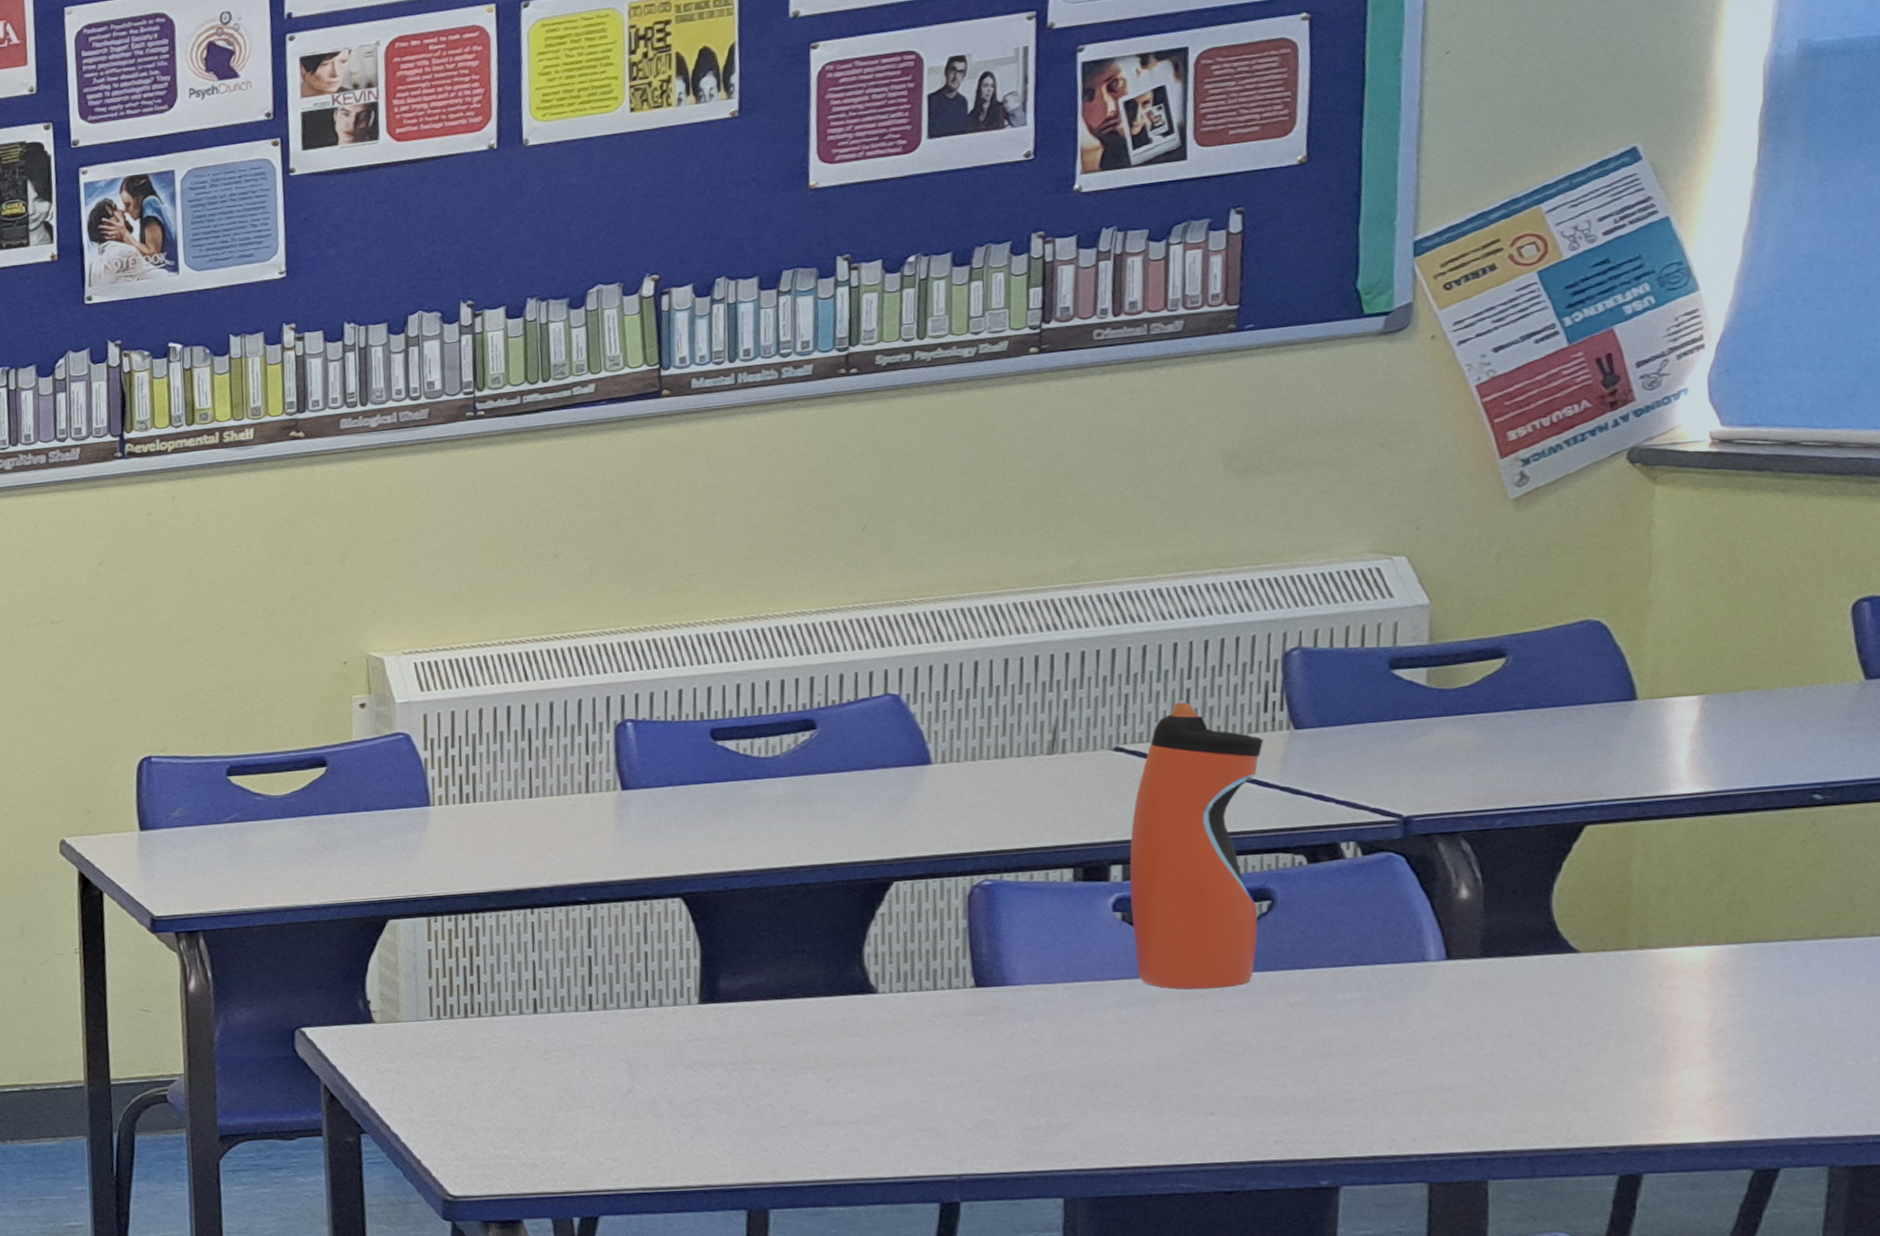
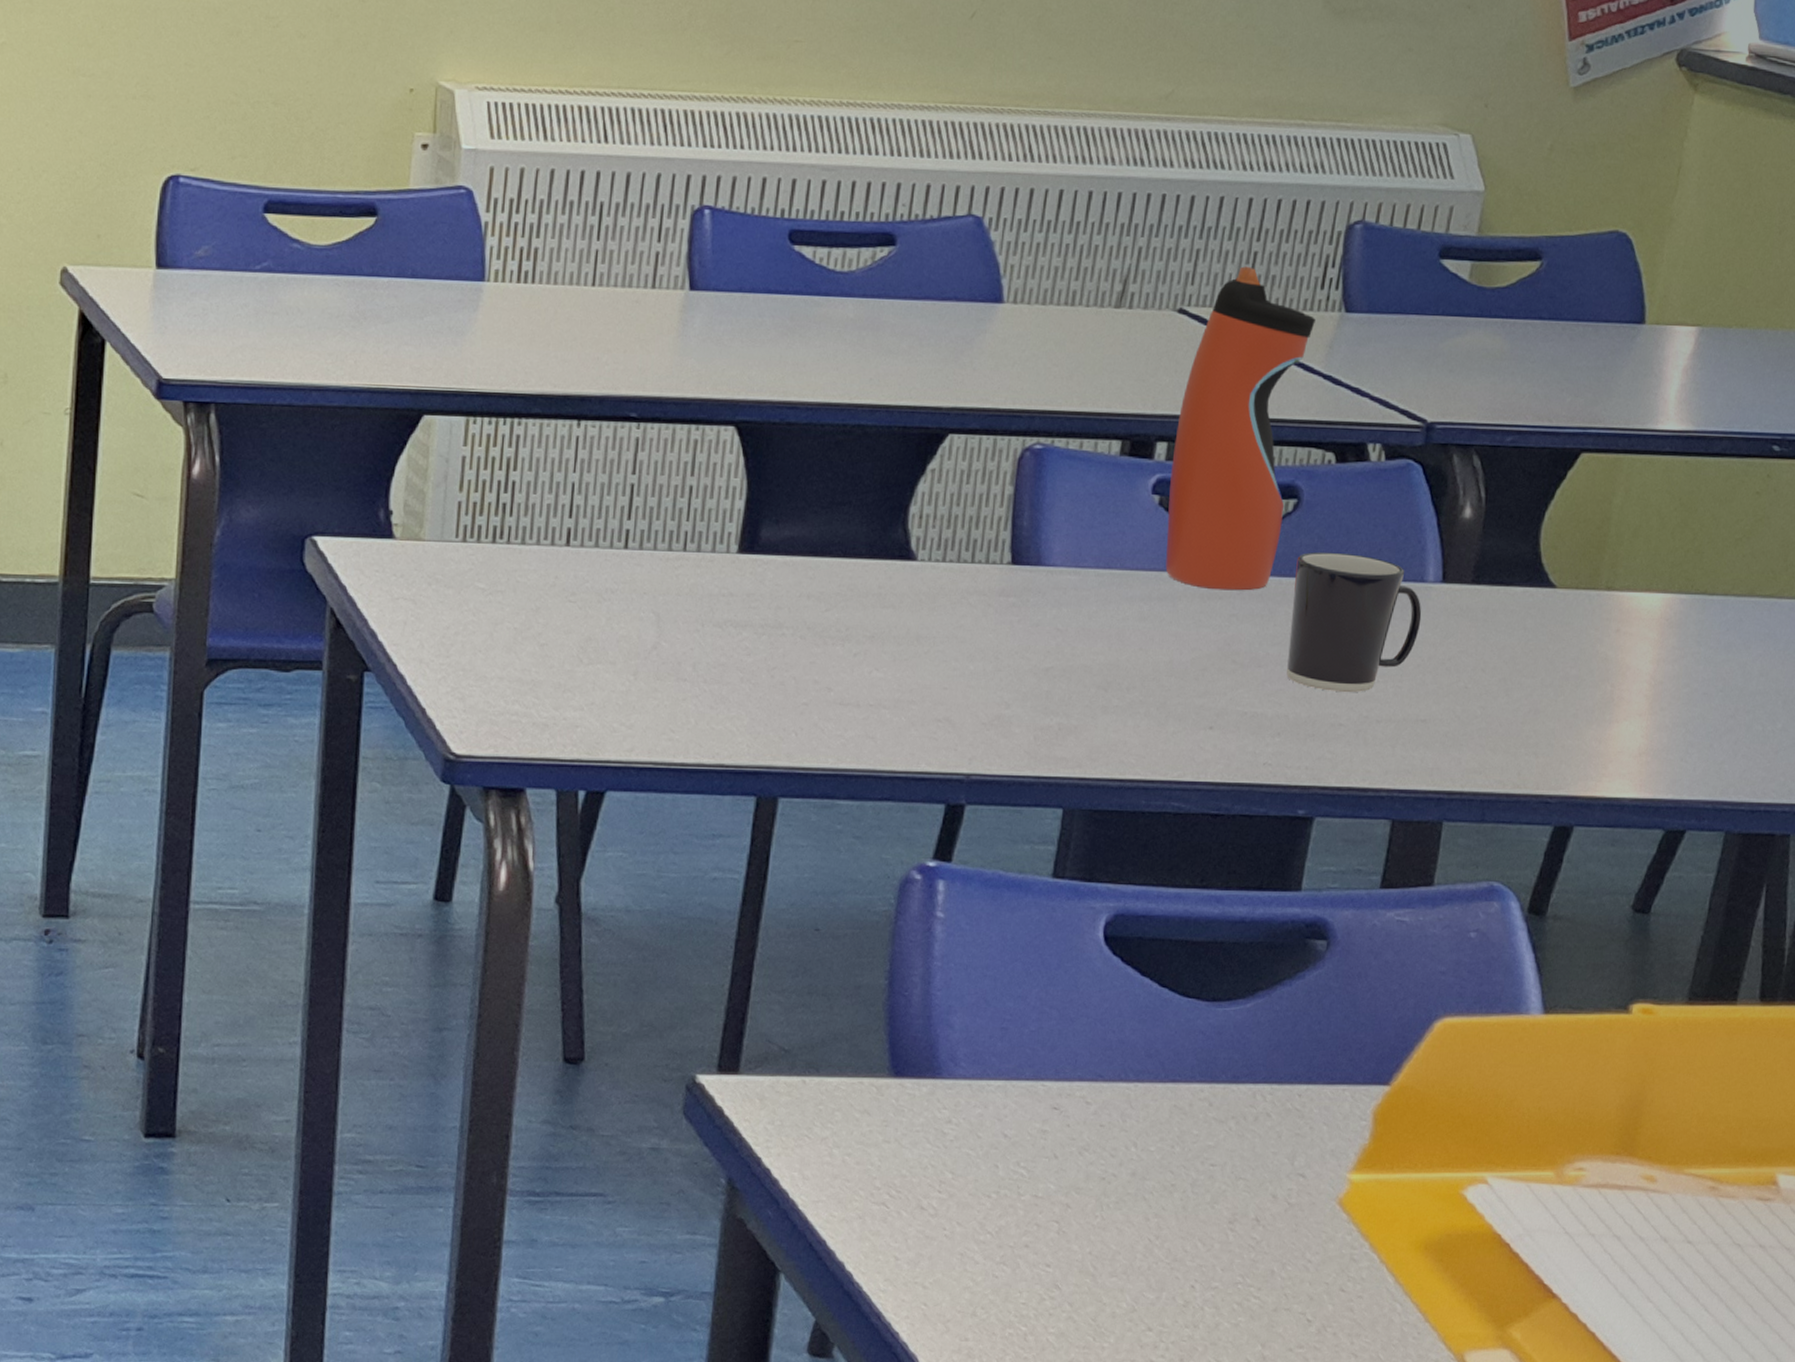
mug: none [1280,943,1429,1070] -> present [1287,551,1422,693]

